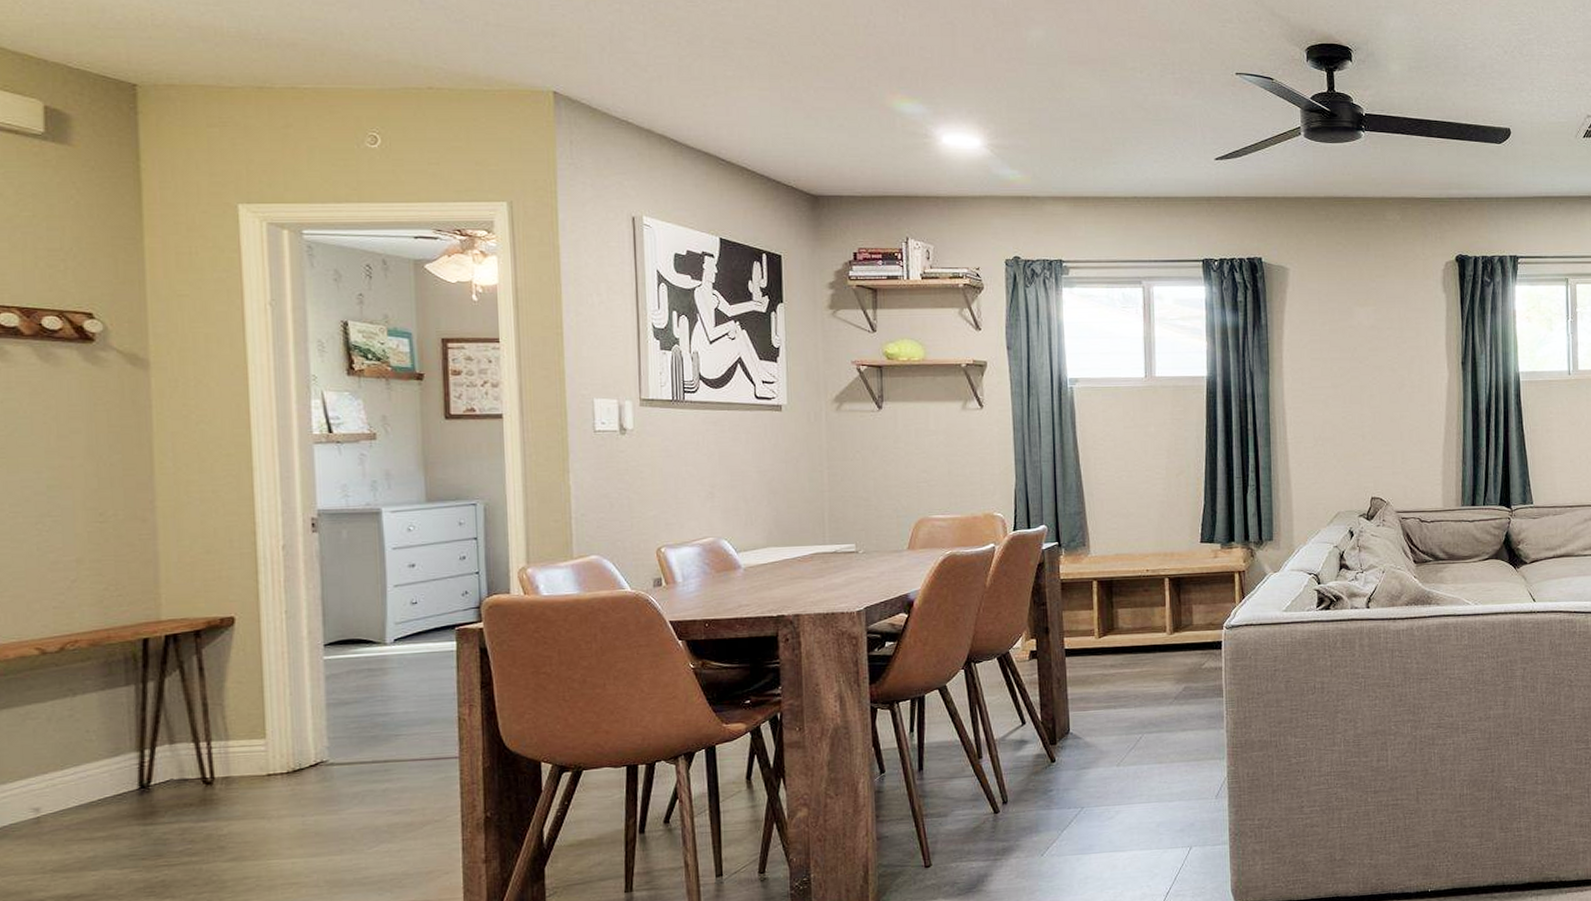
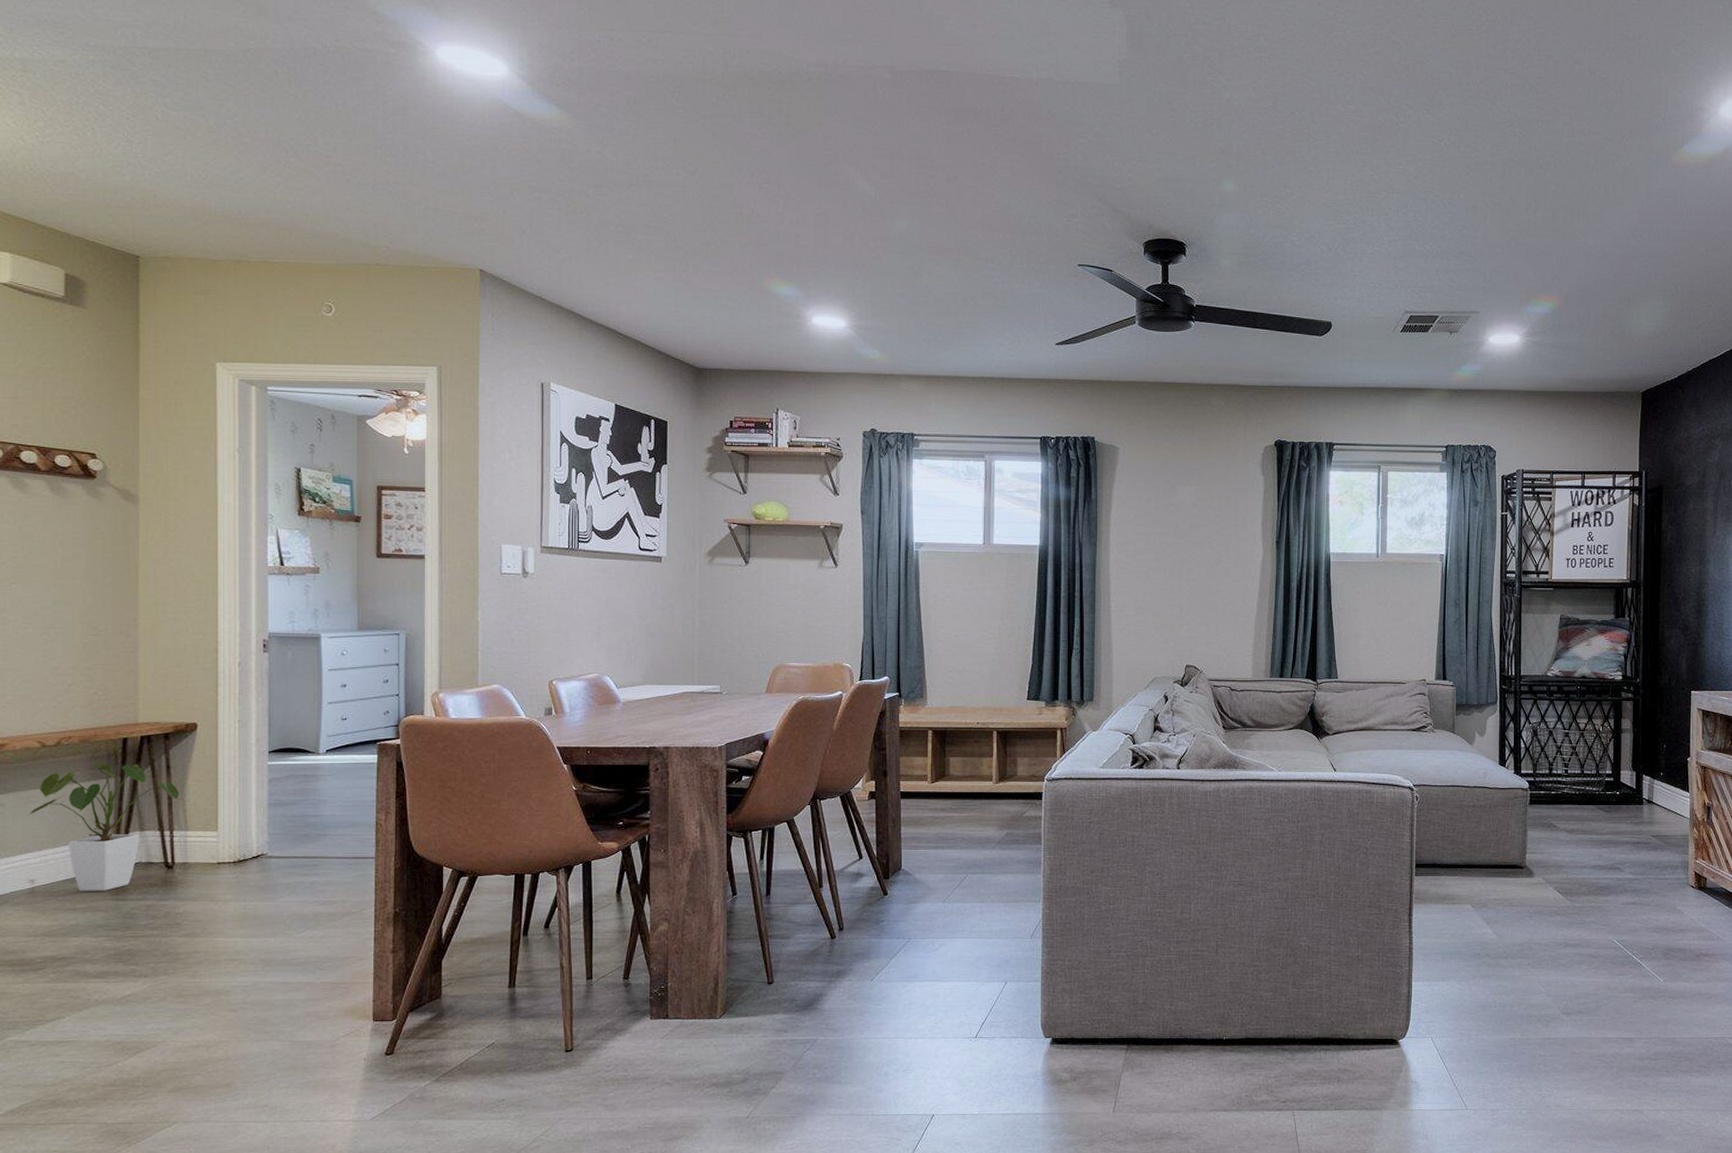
house plant: none [26,665,217,818] -> present [27,760,180,891]

